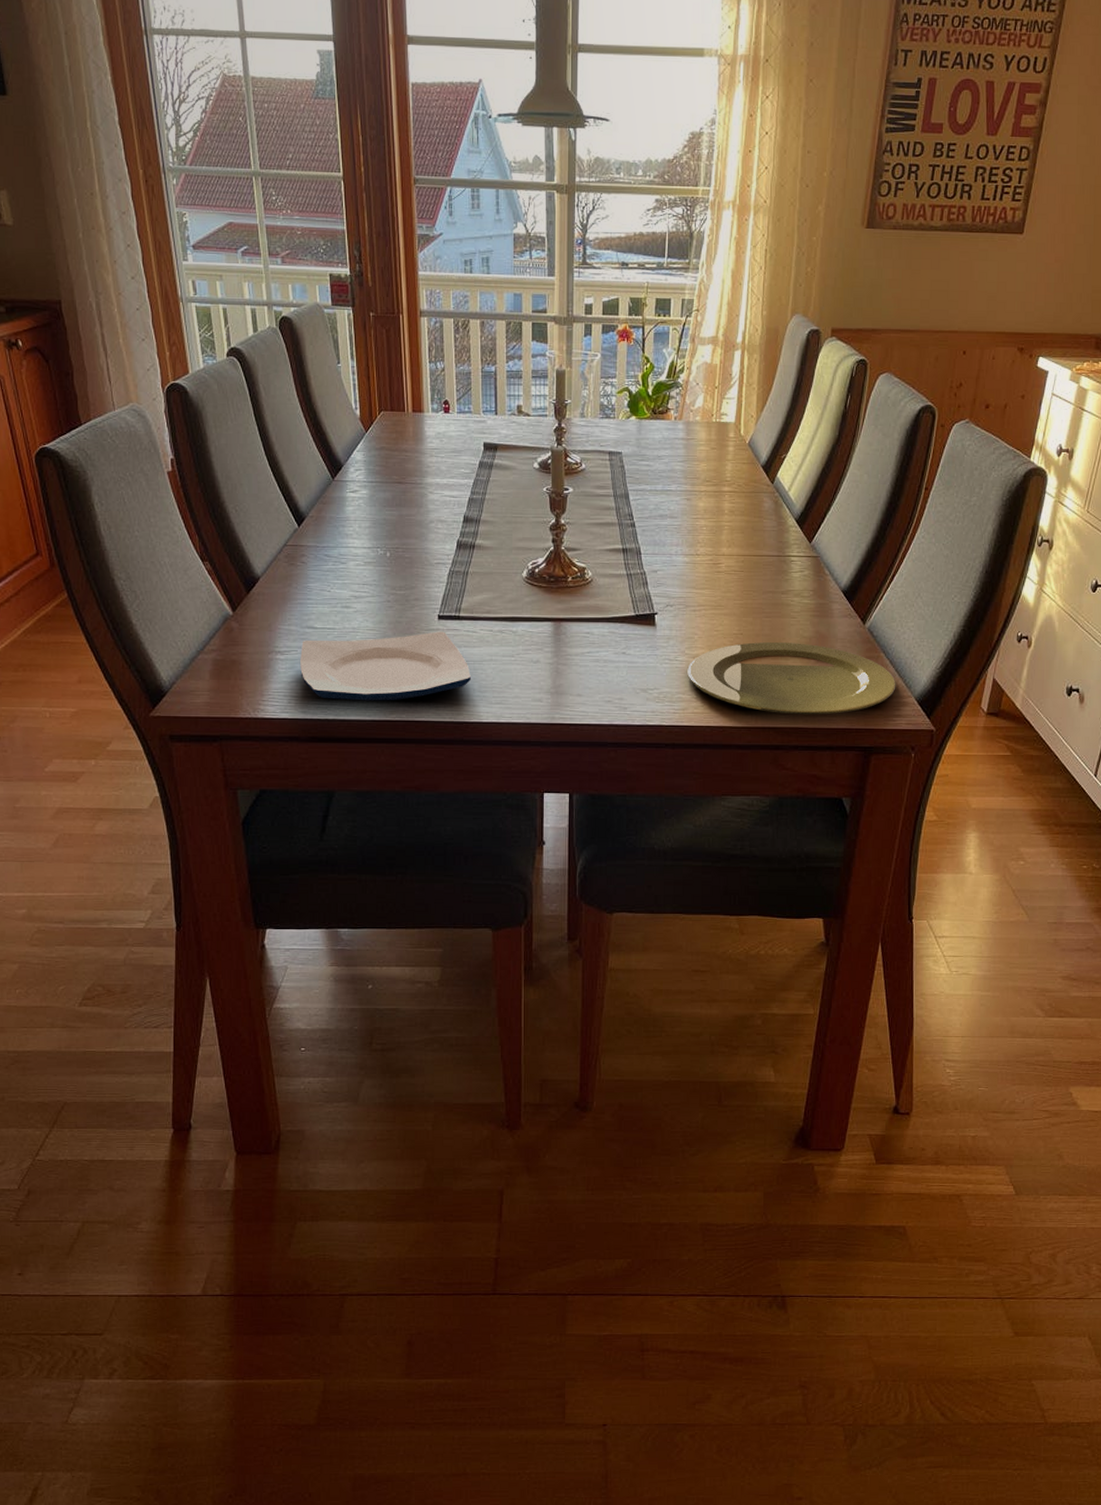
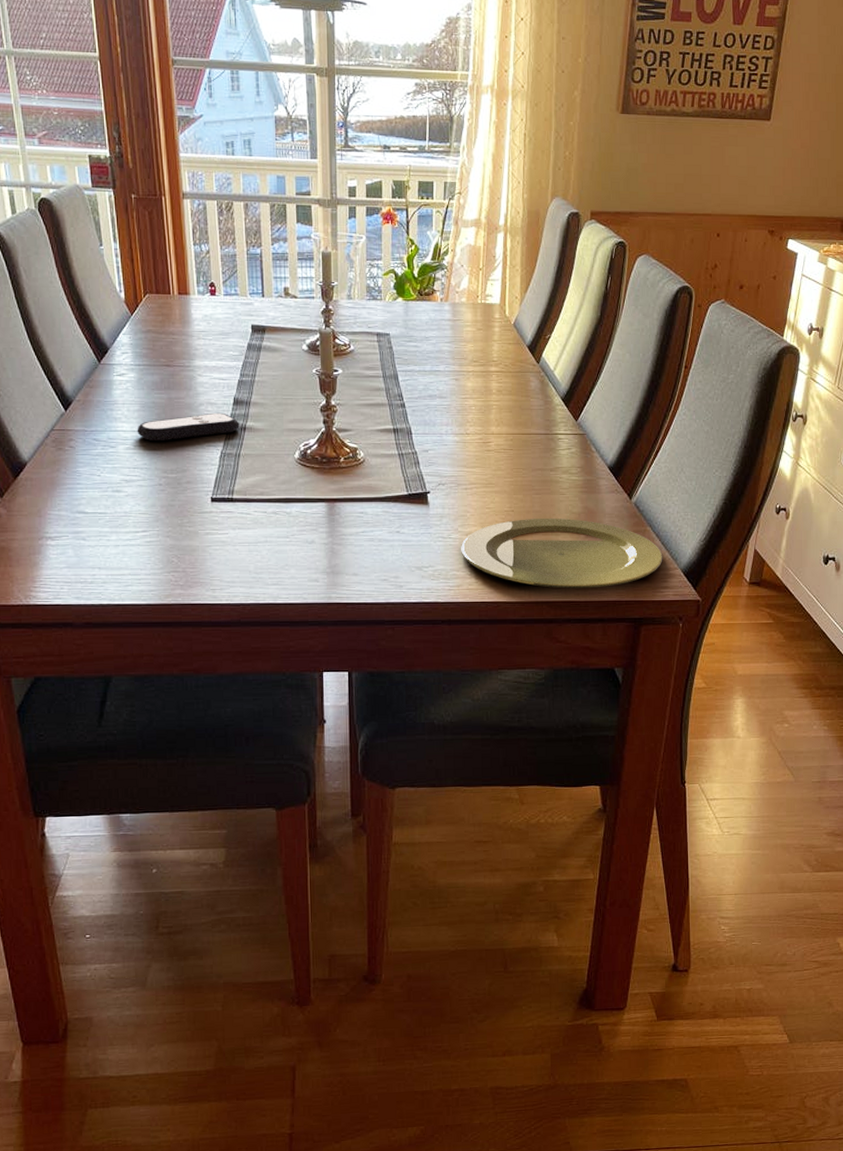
plate: present [300,631,471,701] -> none [71,514,246,585]
remote control: none [367,530,469,557] -> present [137,412,240,440]

